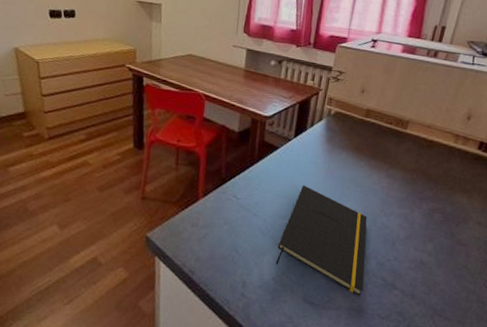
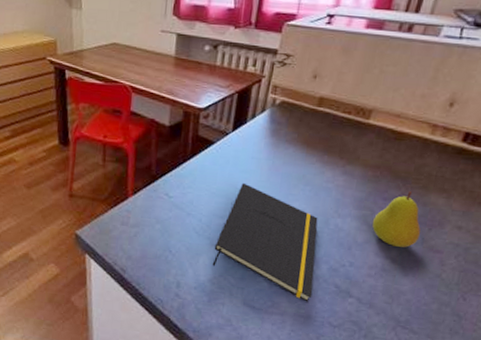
fruit: none [411,192,450,242] -> present [372,191,421,248]

